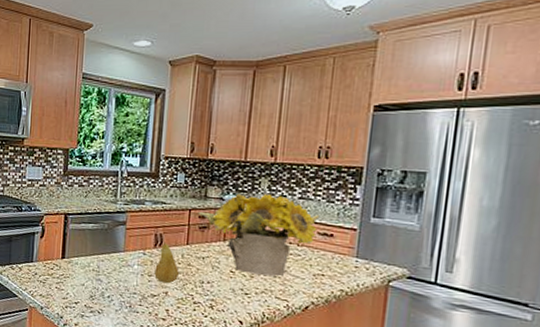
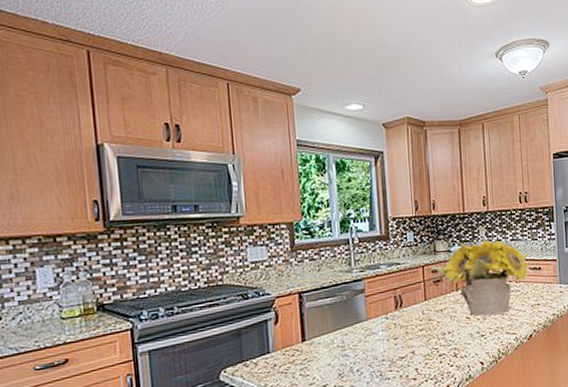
fruit: present [154,243,179,284] -> none [399,303,422,343]

